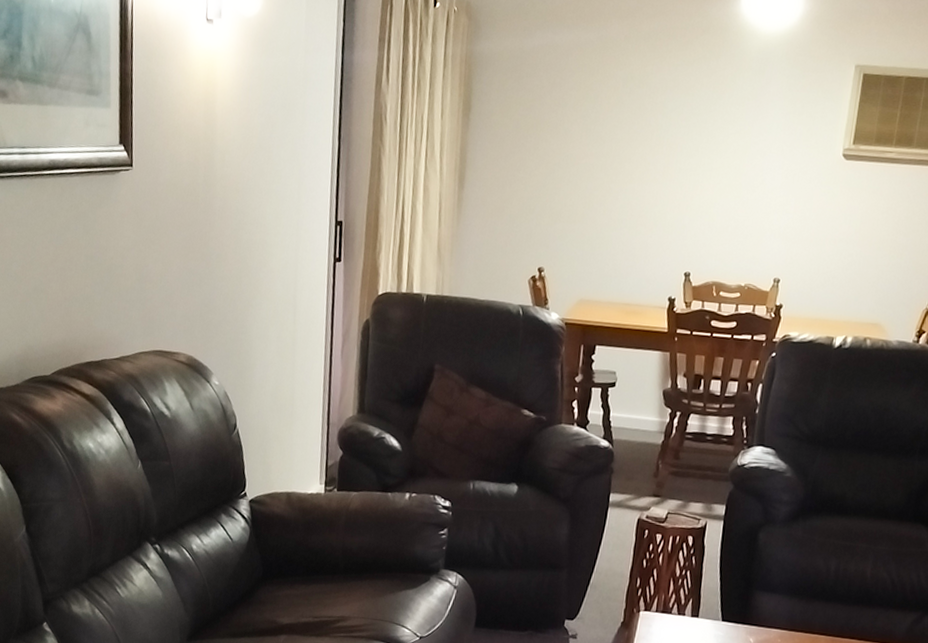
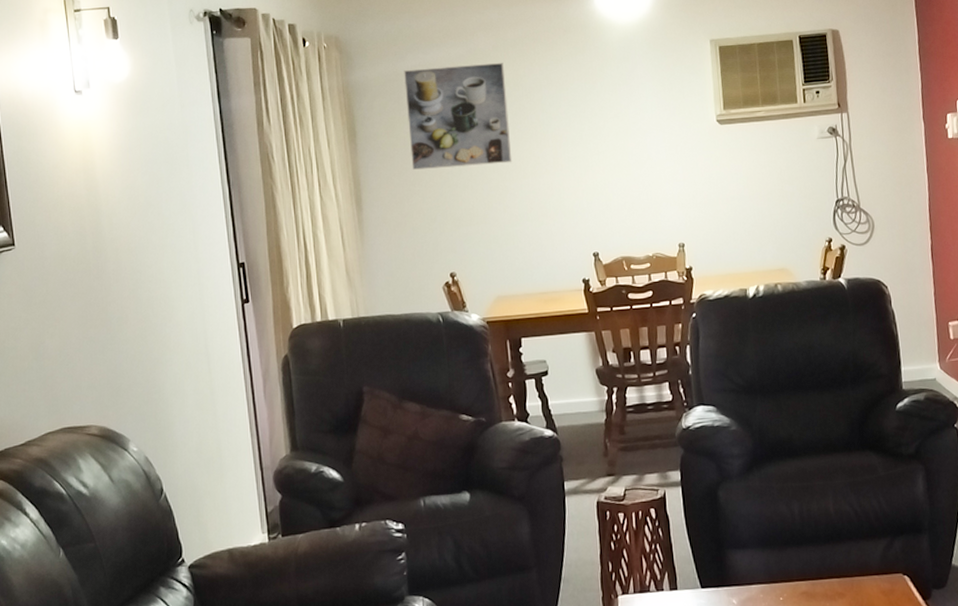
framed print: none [520,47,633,164] -> present [404,62,513,170]

